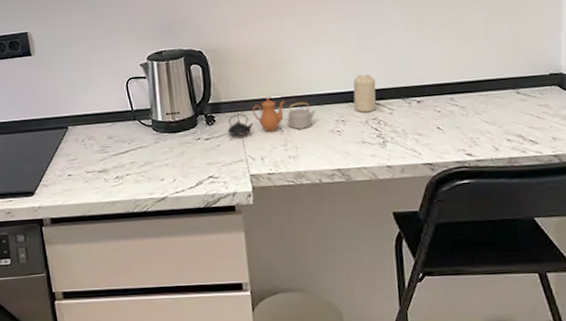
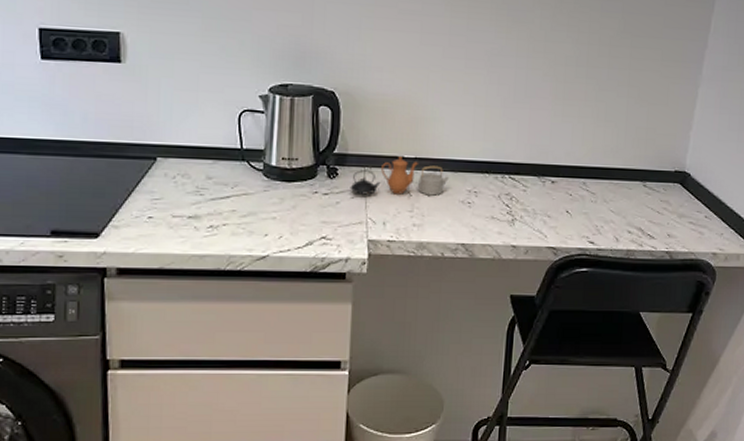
candle: present [353,74,377,113] -> none [489,145,514,187]

